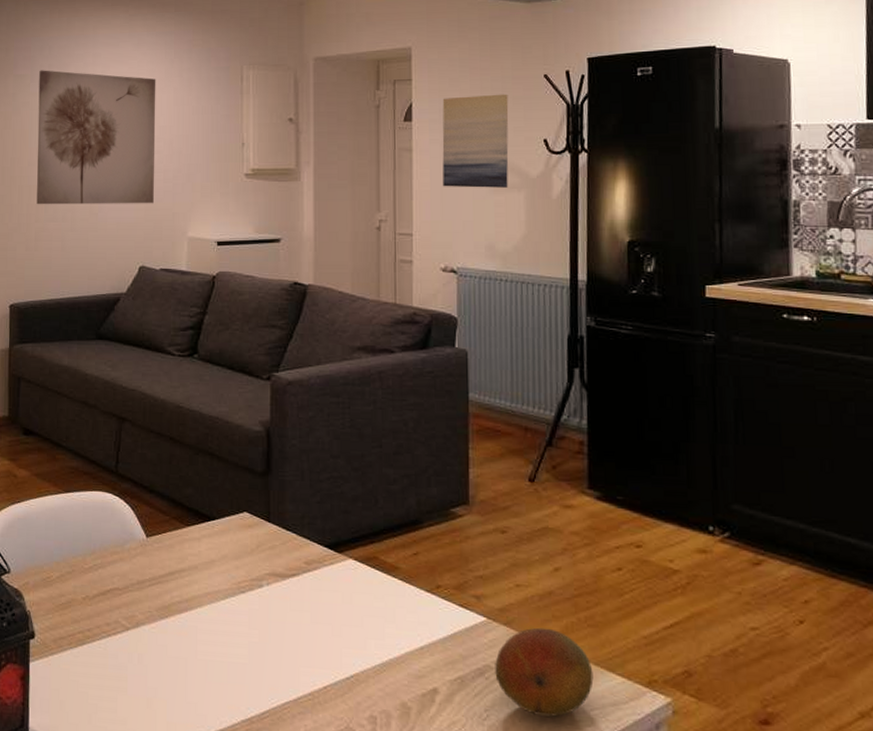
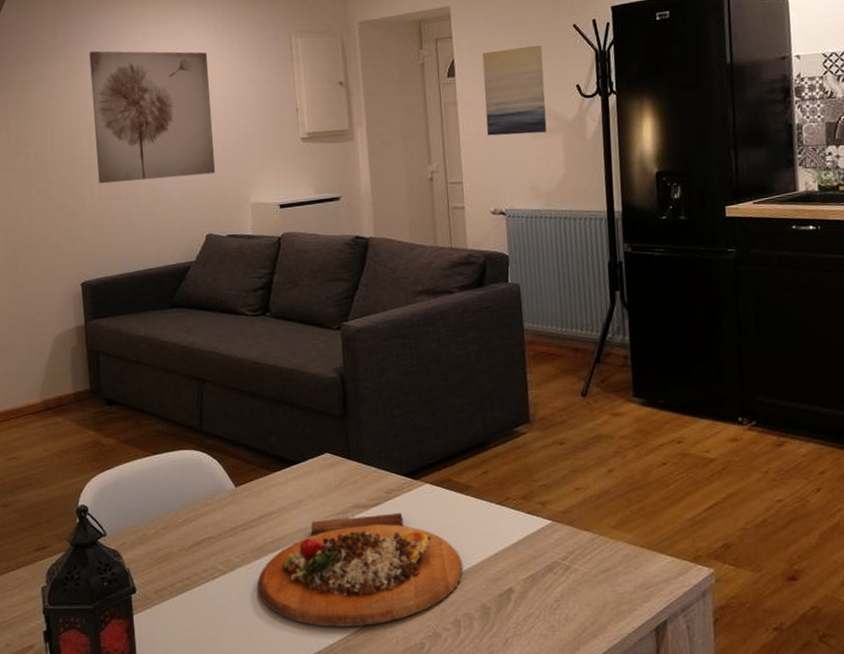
cutting board: none [160,584,384,709] -> present [257,512,463,627]
fruit: present [495,627,594,717] -> none [561,523,648,599]

